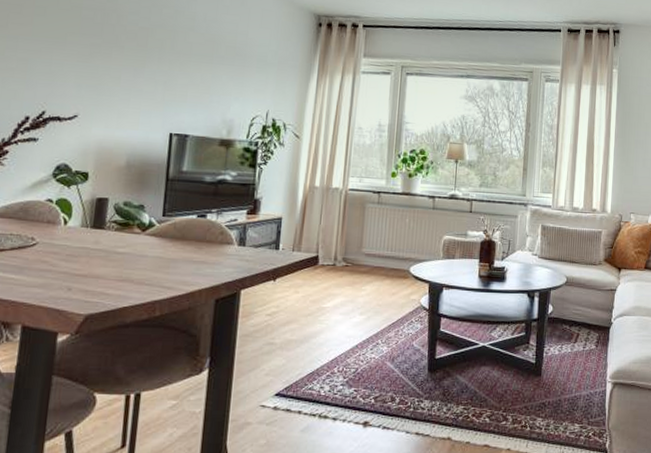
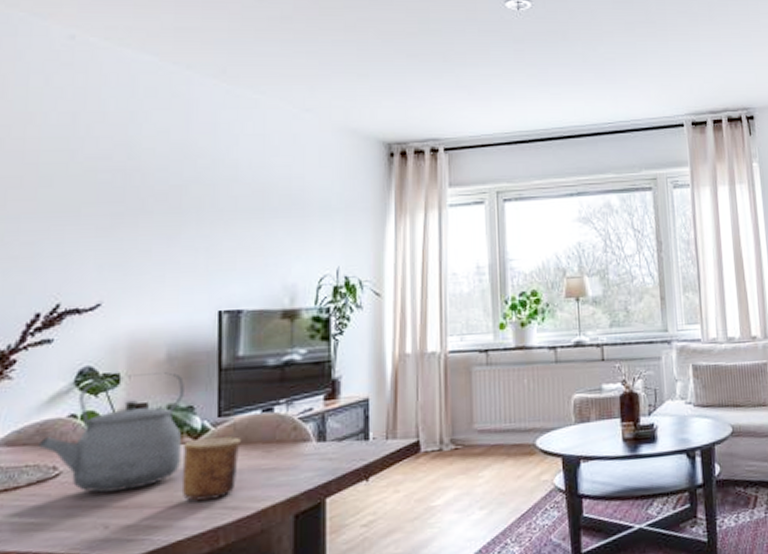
tea kettle: none [21,174,138,263] -> present [38,372,184,493]
cup: none [129,231,179,279] -> present [181,437,241,501]

